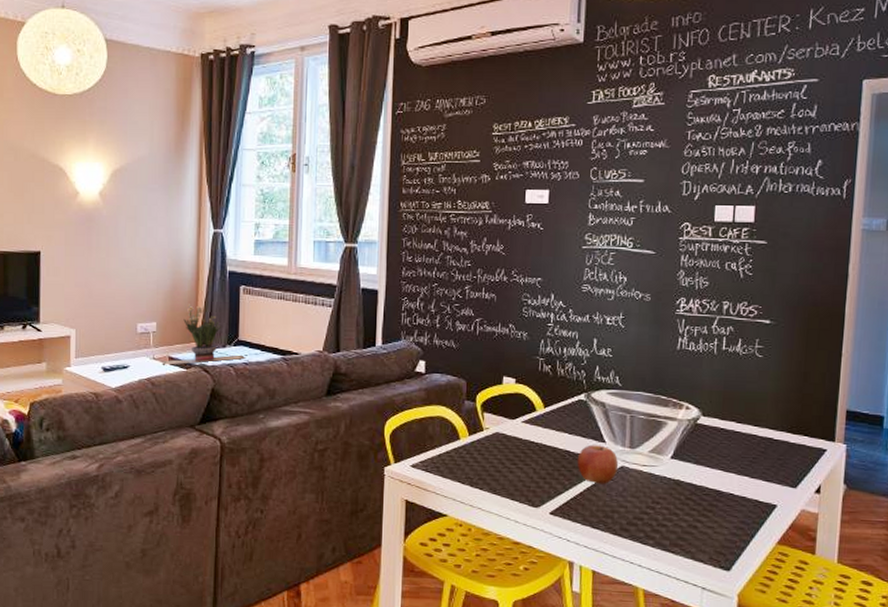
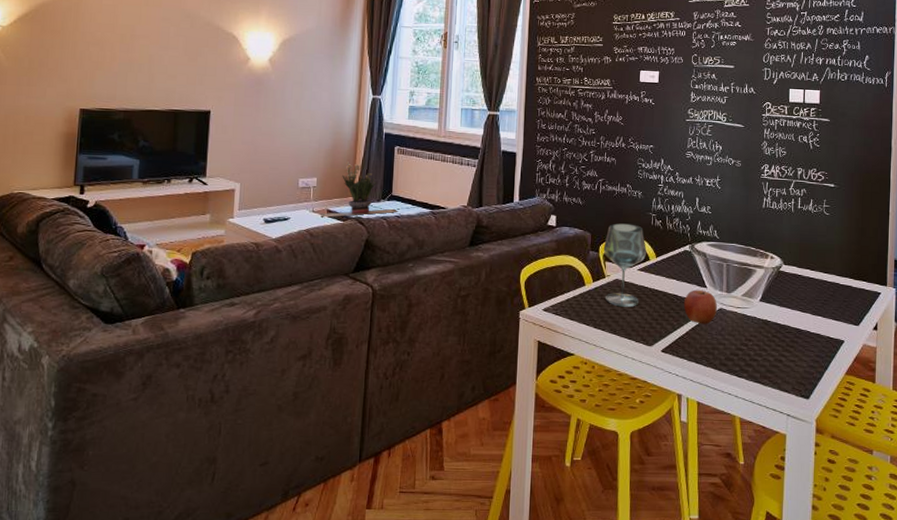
wine glass: none [481,369,532,464] -> present [603,223,646,307]

